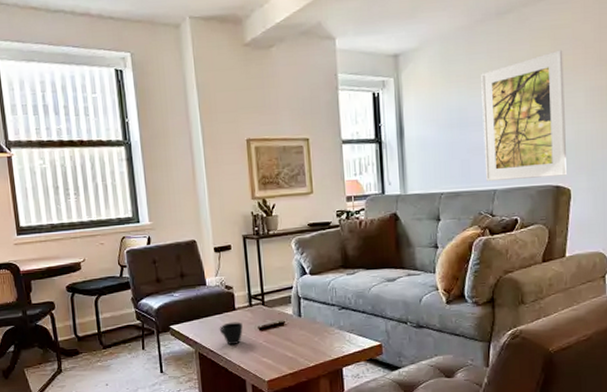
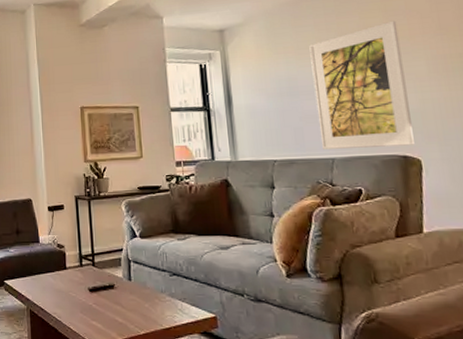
cup: present [219,322,243,345] -> none [50,281,73,304]

